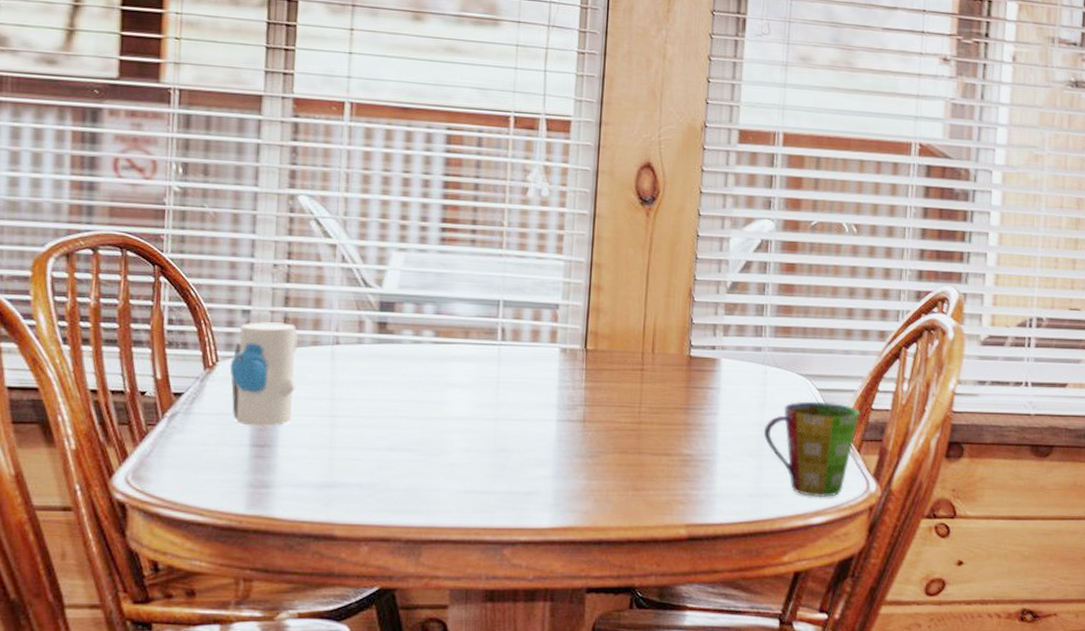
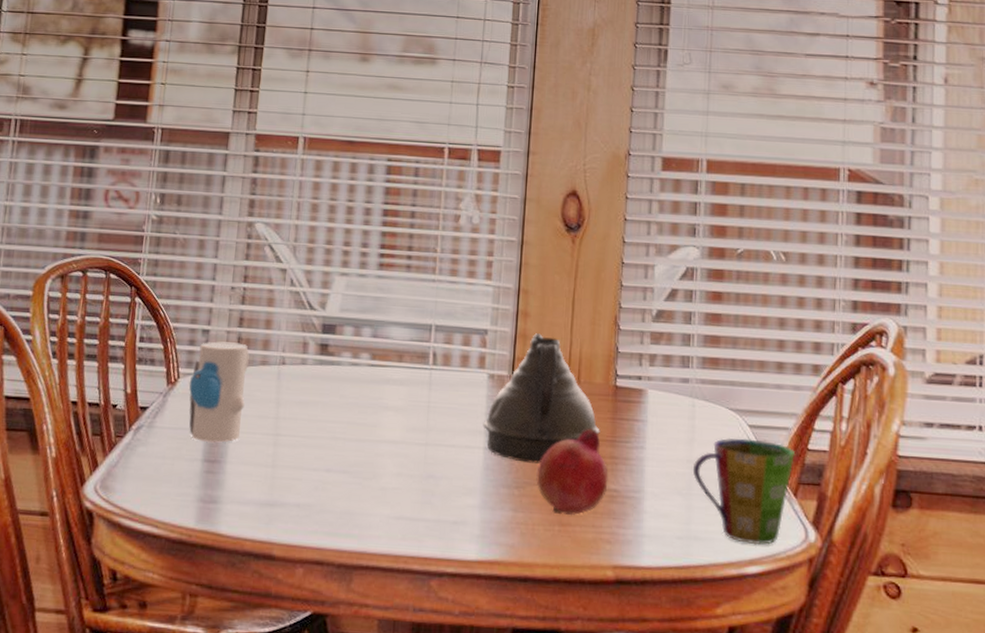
teapot: none [555,307,674,433] -> present [483,333,600,464]
fruit: none [610,397,682,481] -> present [536,428,608,516]

